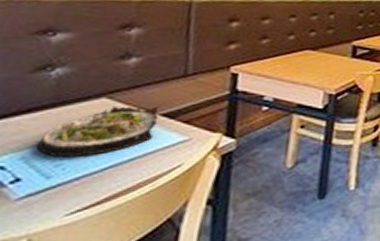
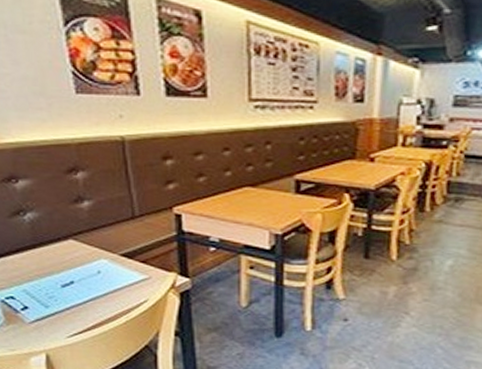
salad plate: present [36,106,159,158] -> none [31,246,119,291]

